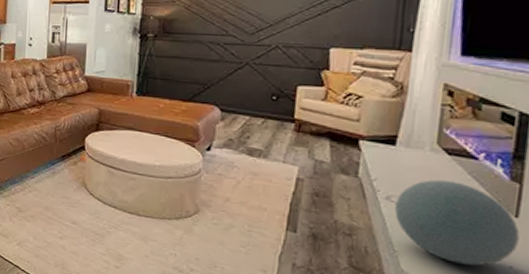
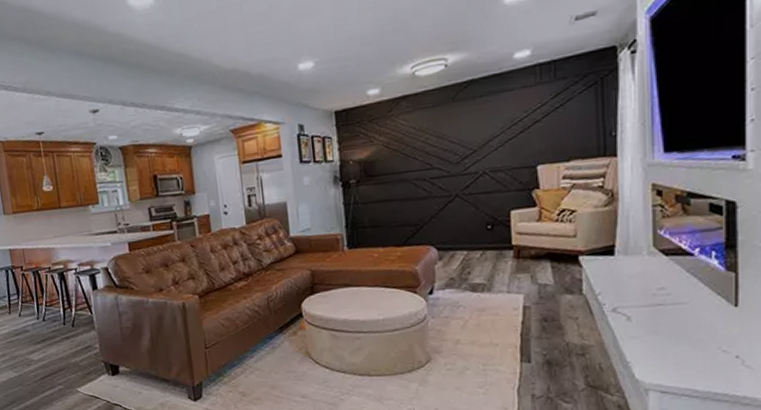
decorative orb: present [395,179,520,266] -> none [622,281,741,363]

